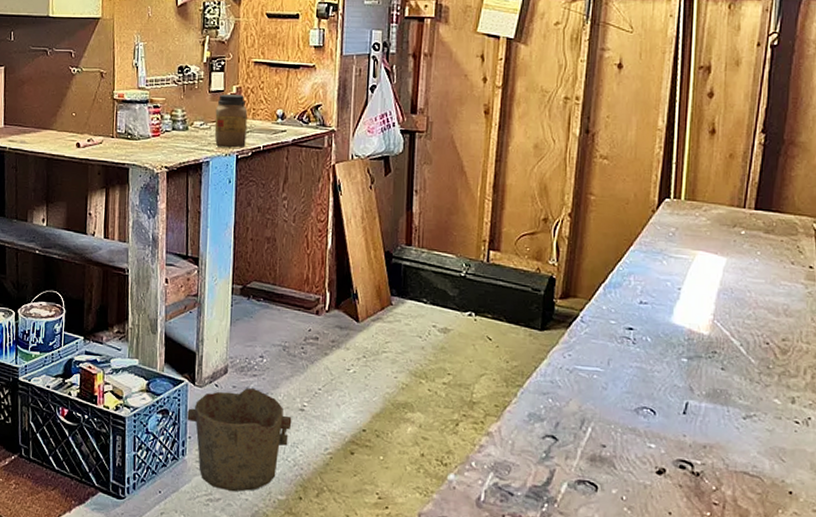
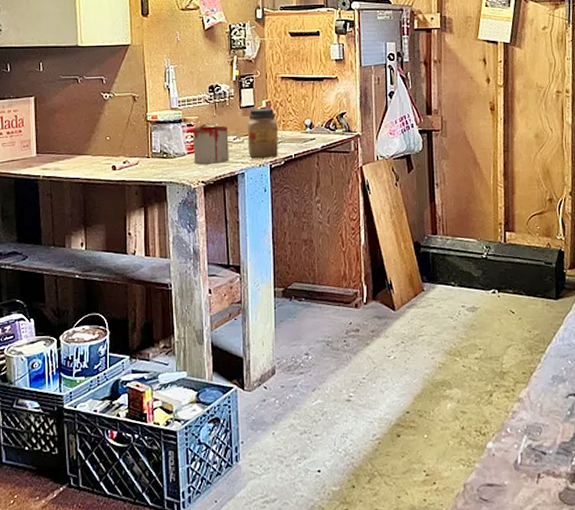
paint can: none [154,106,196,150] -> present [188,124,229,165]
bucket: present [187,387,292,492] -> none [238,385,340,491]

